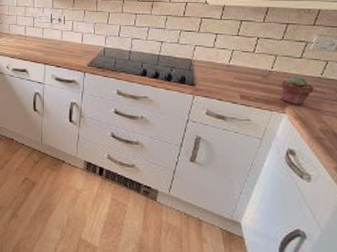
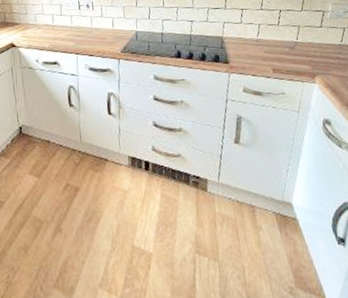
potted succulent: present [280,76,315,106] -> none [307,45,338,74]

